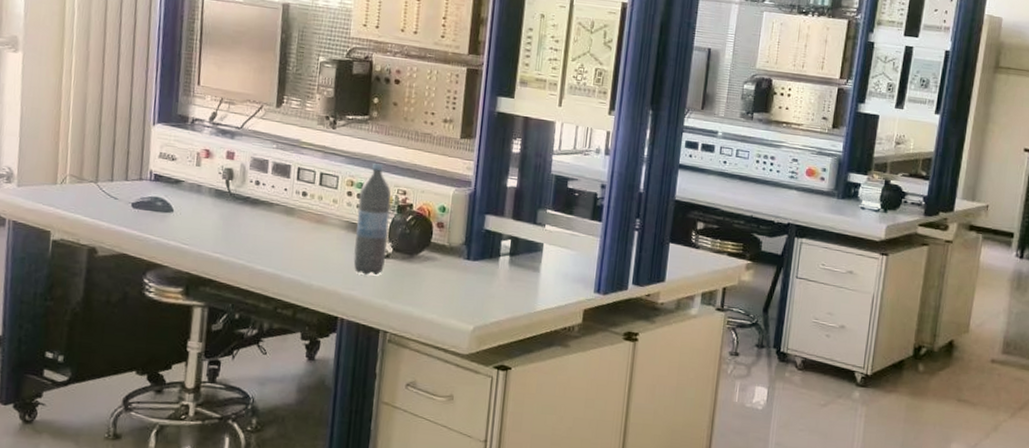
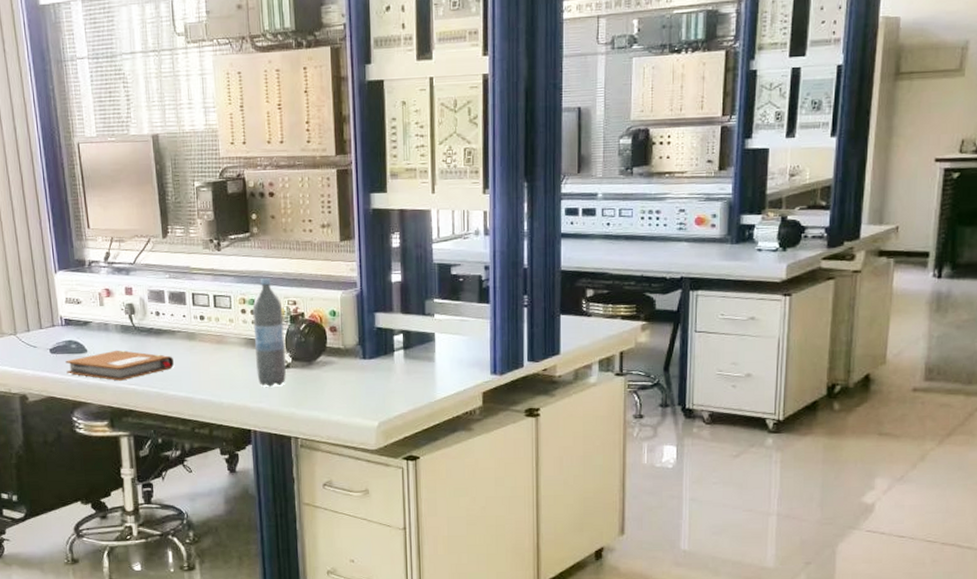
notebook: none [146,214,267,247] -> present [66,350,174,381]

